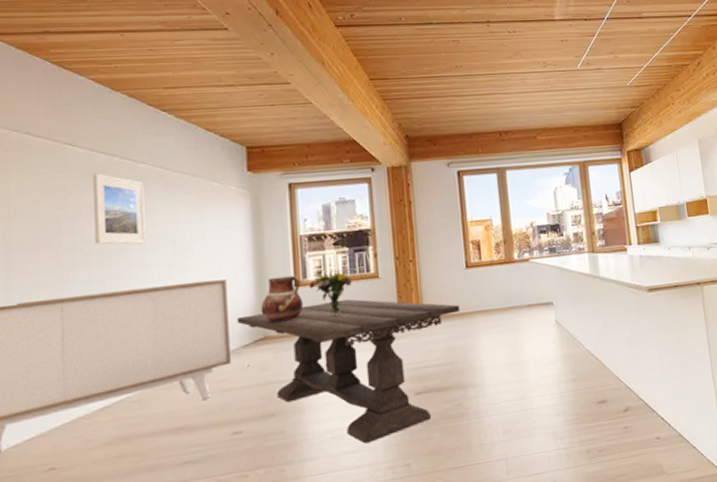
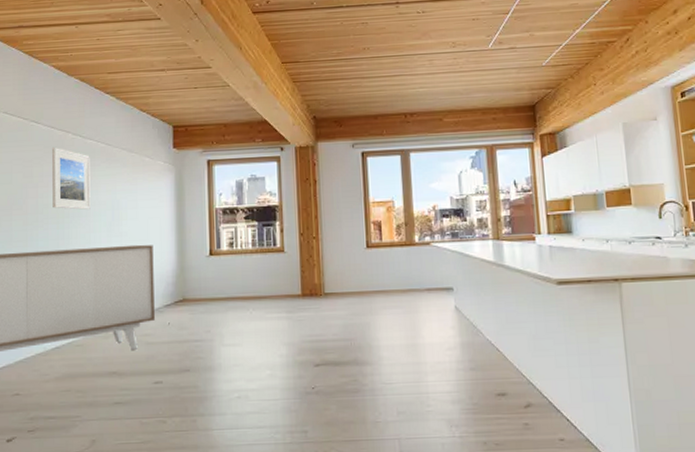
dining table: present [237,299,460,444] -> none [161,270,359,407]
ceramic pot: present [261,275,304,323] -> none [181,245,217,287]
bouquet: present [309,270,353,316] -> none [222,243,261,284]

